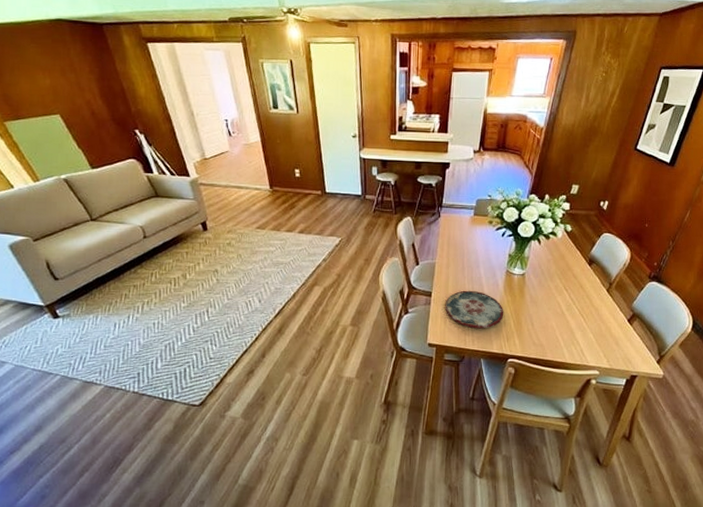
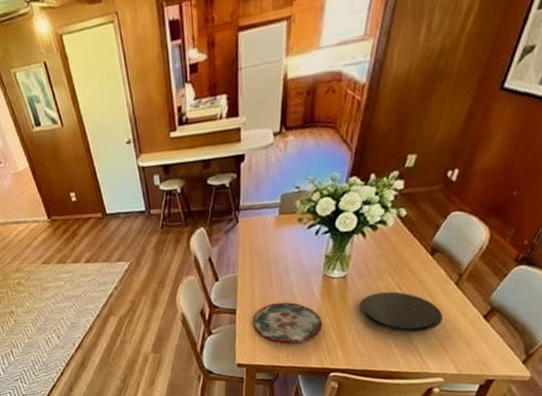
plate: none [534,291,598,329] -> present [359,291,442,333]

